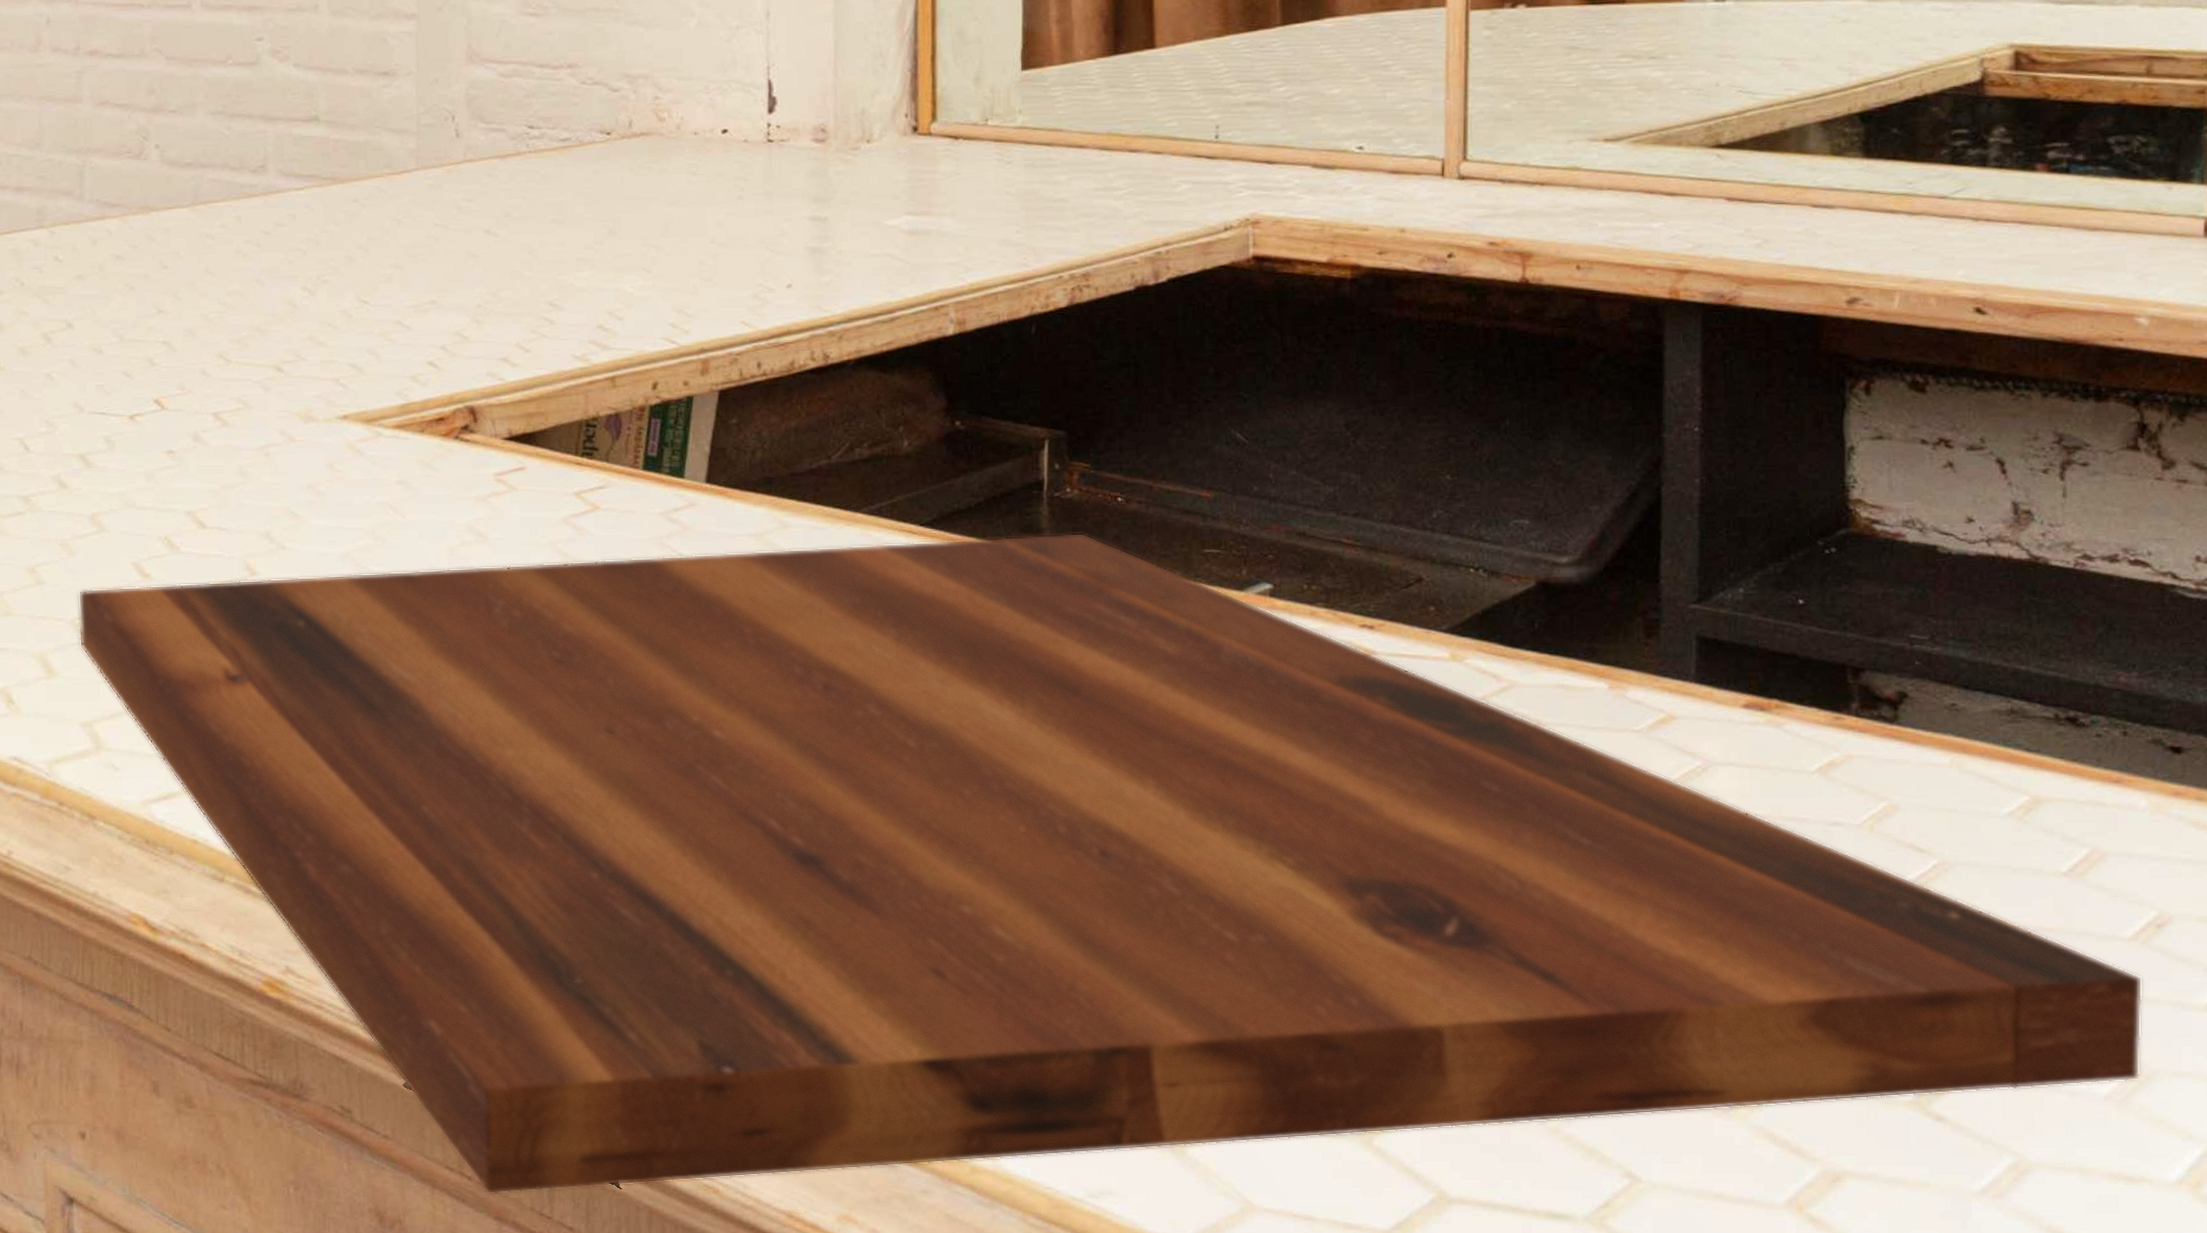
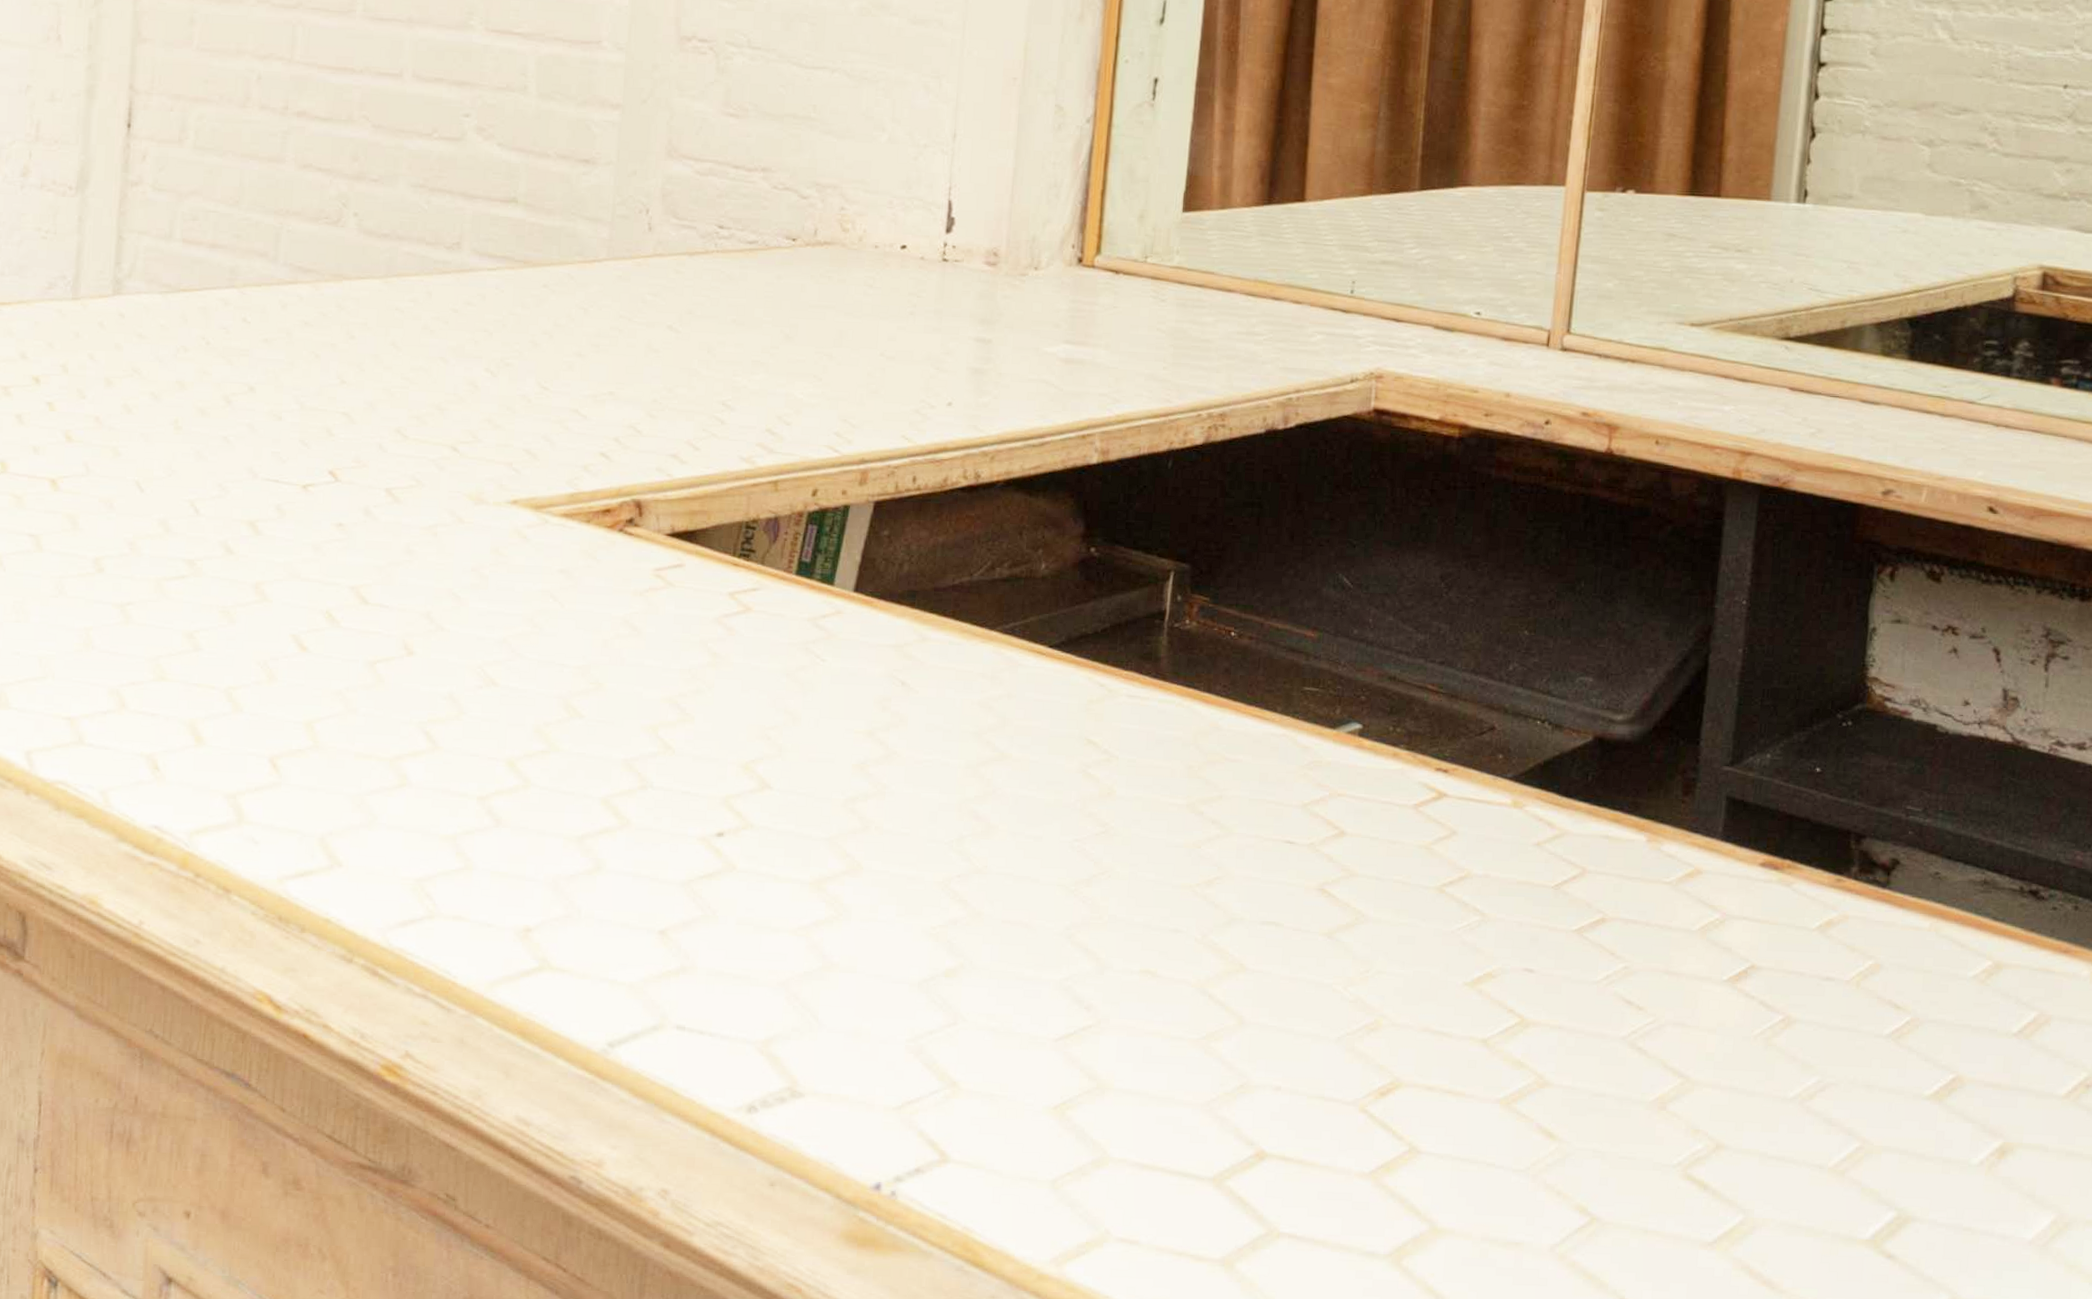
cutting board: present [78,532,2143,1194] -> none [230,658,2070,1287]

